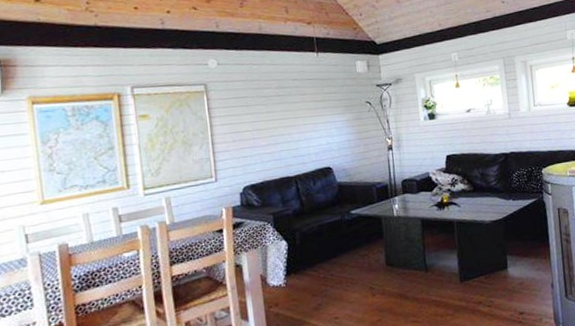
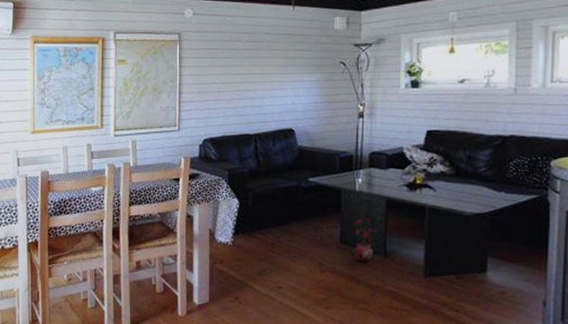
potted plant: none [396,238,417,280] -> present [353,217,378,262]

